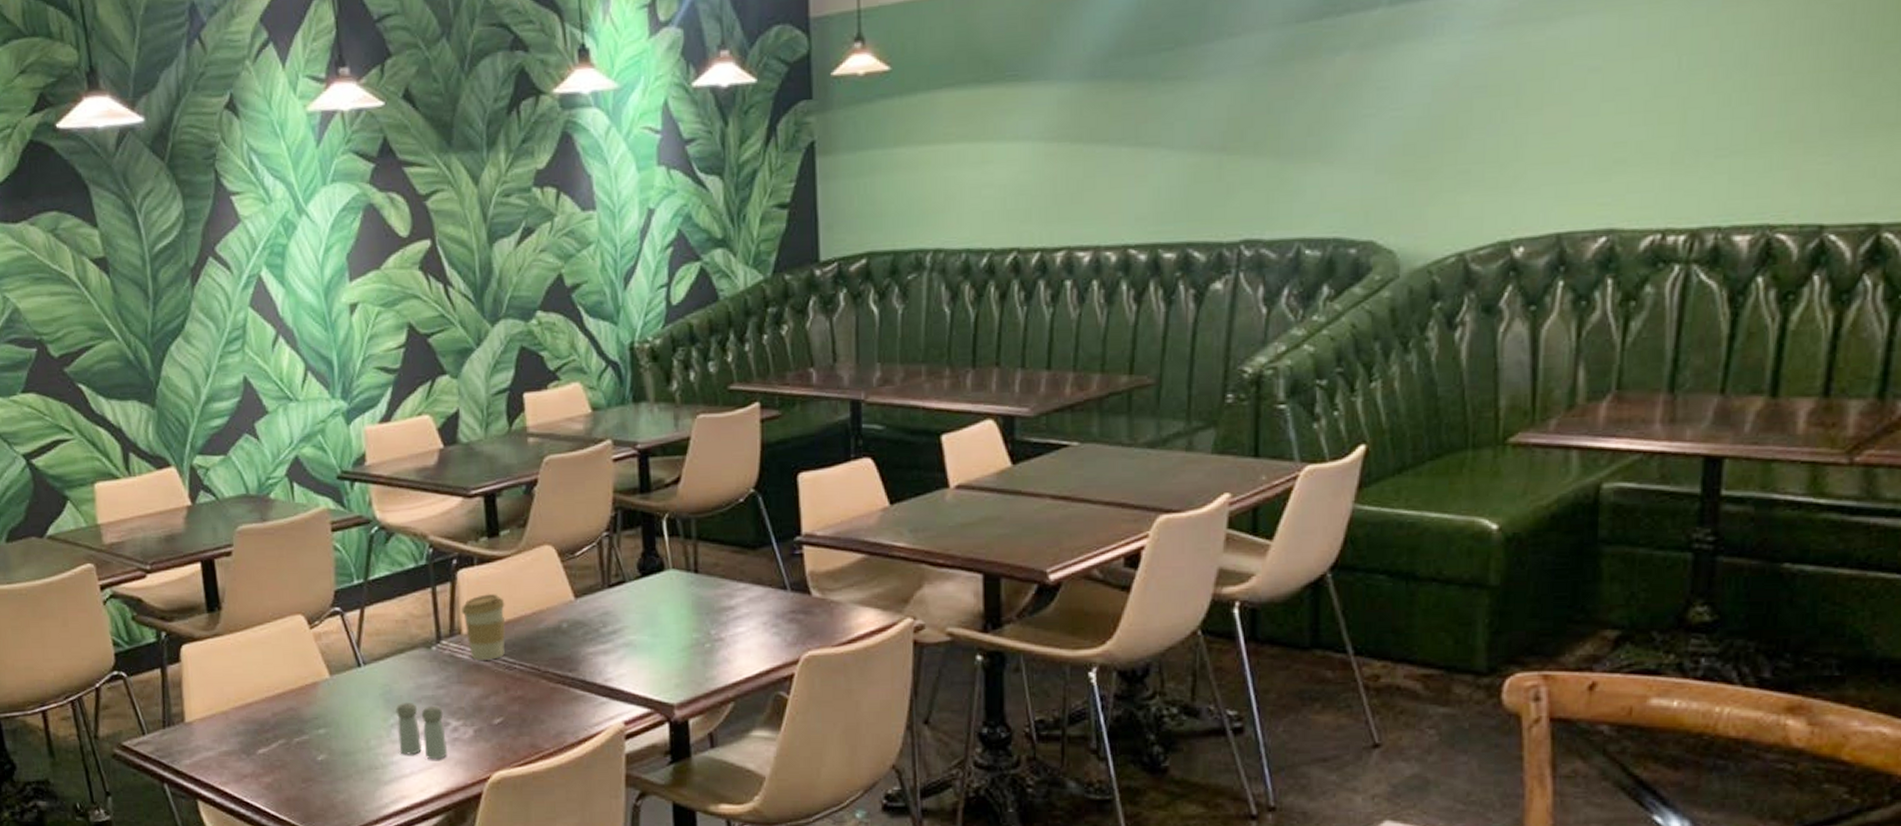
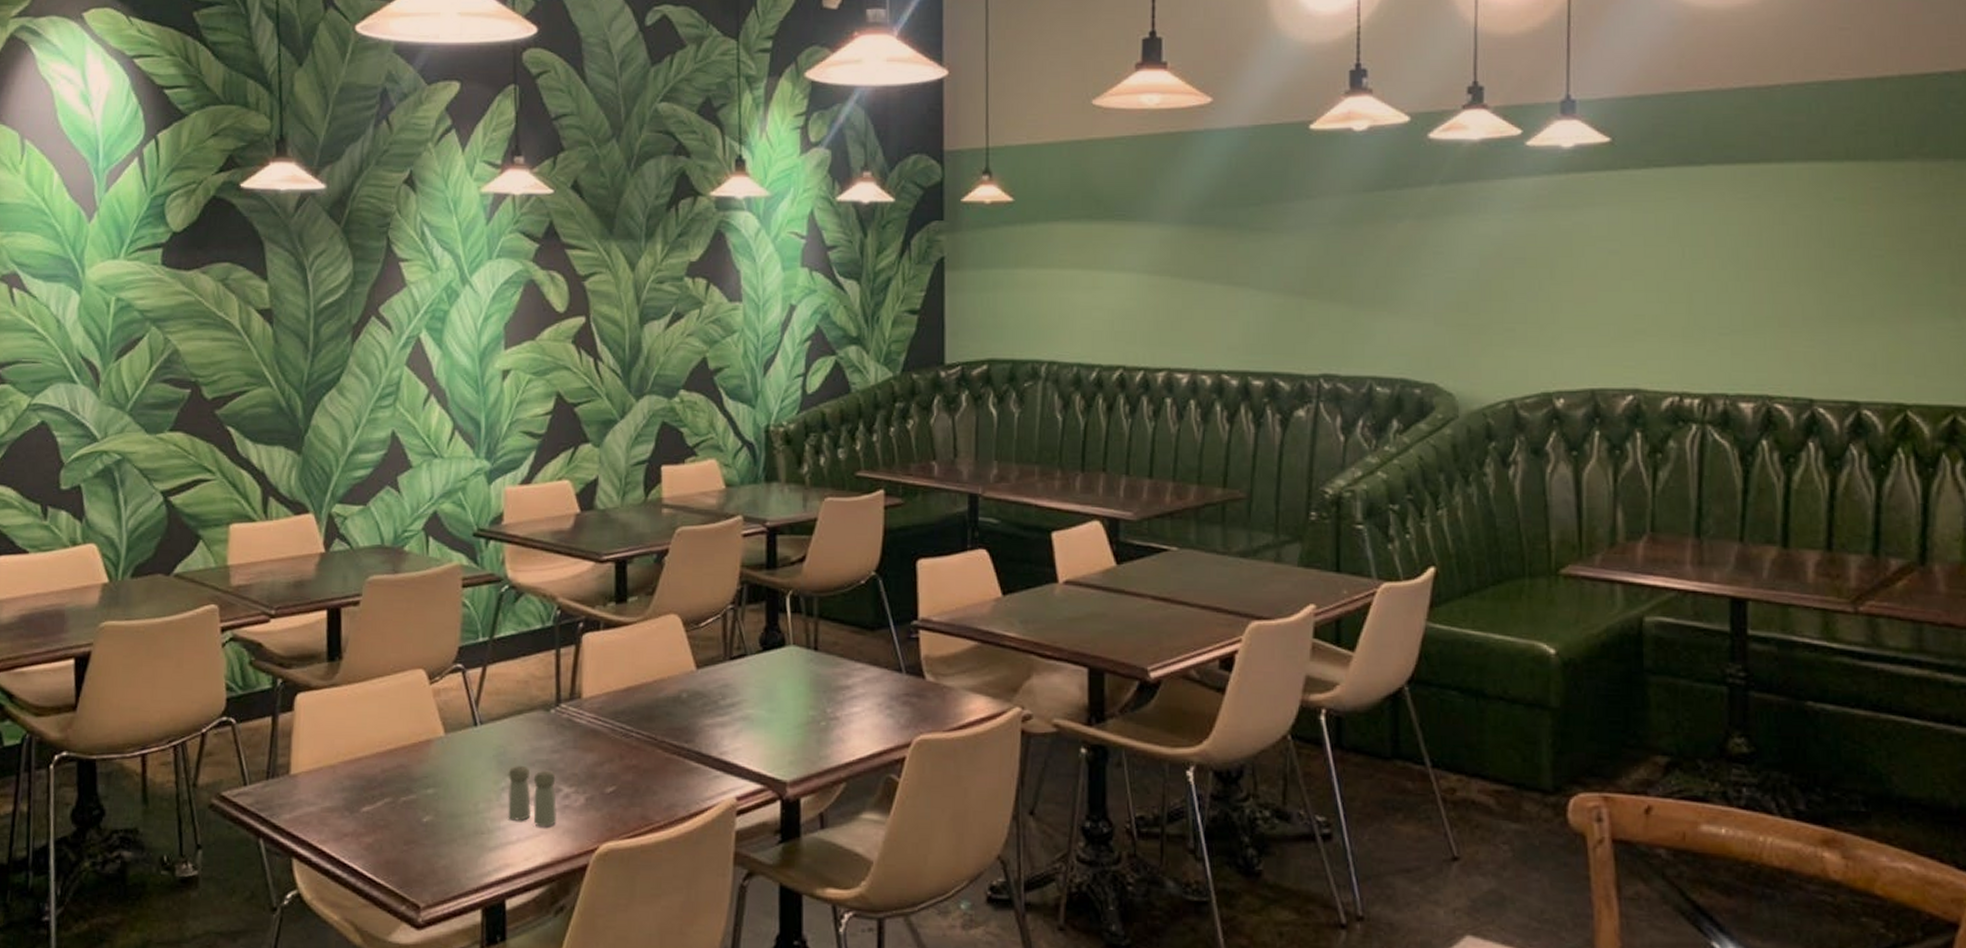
coffee cup: present [462,593,505,660] -> none [584,658,627,726]

